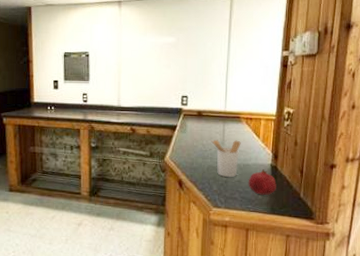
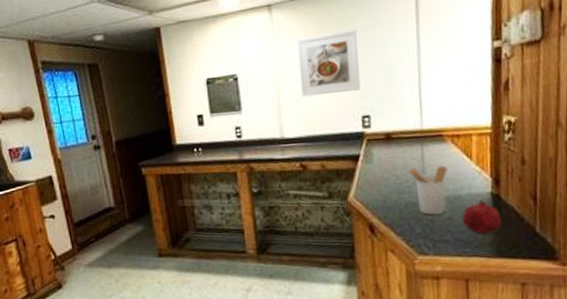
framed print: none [137,29,185,76] -> present [296,29,361,97]

